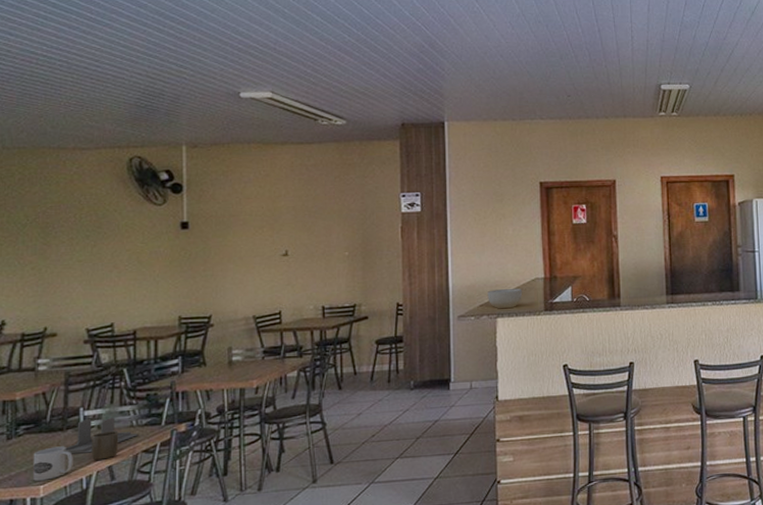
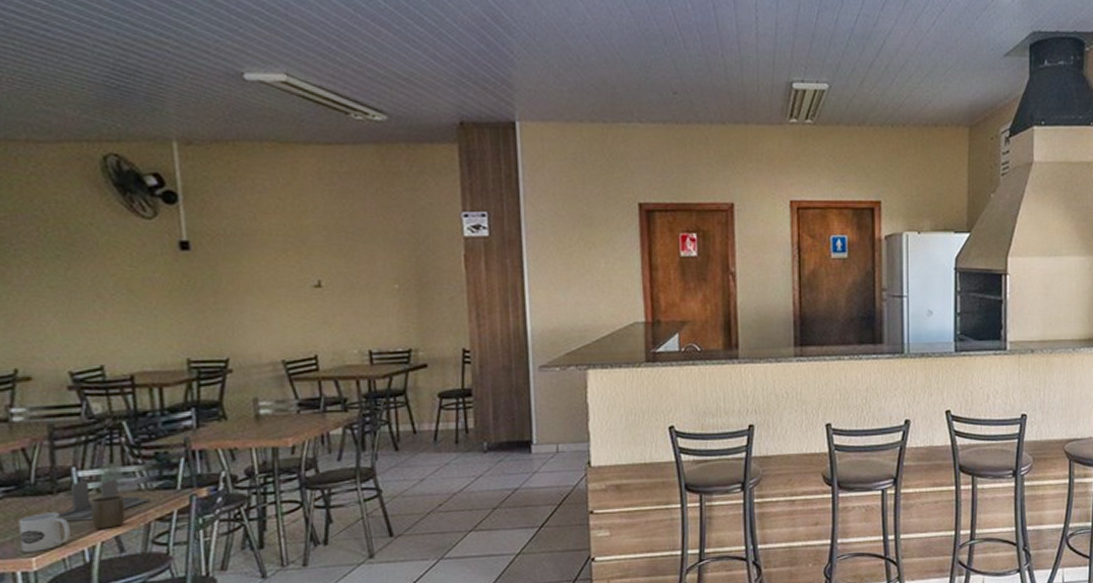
bowl: present [487,288,523,309] -> none [575,334,619,359]

